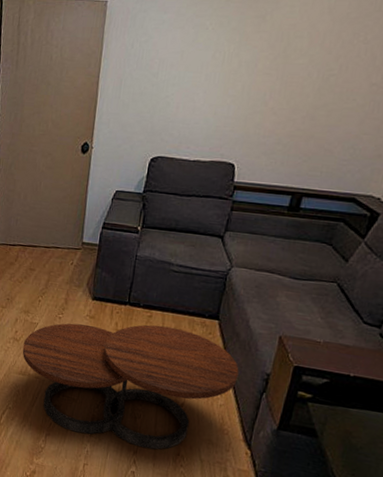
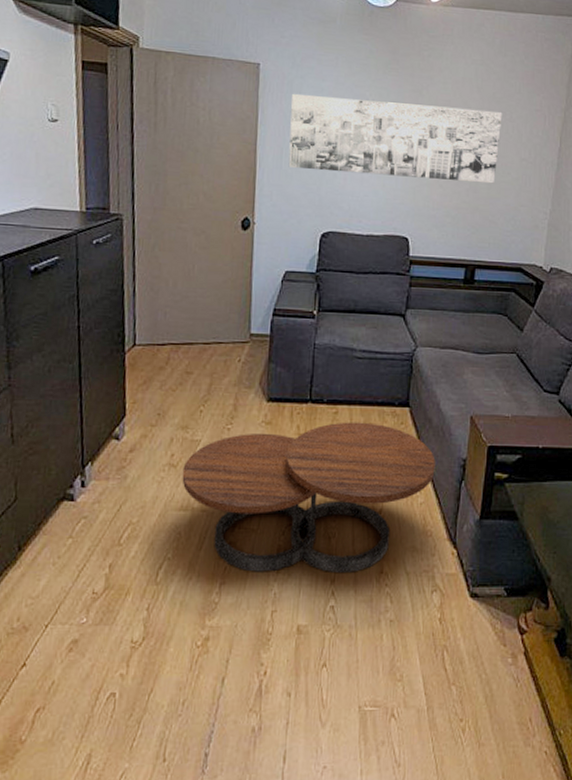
wall art: none [126,28,356,111] -> present [288,94,503,184]

